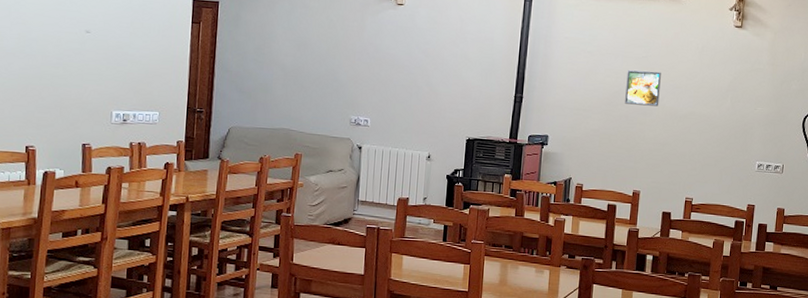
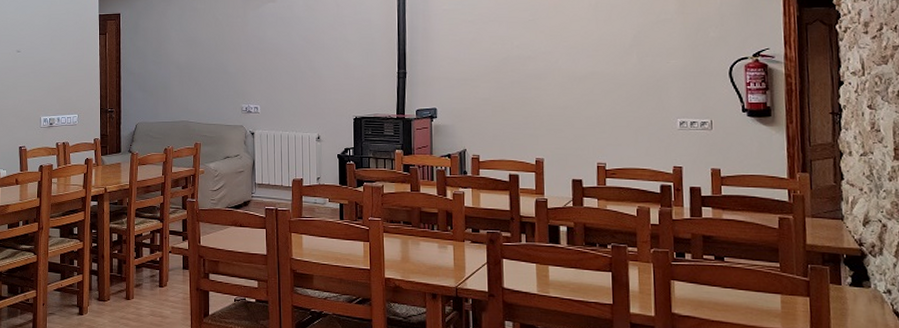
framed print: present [625,70,661,107] -> none [514,34,554,70]

